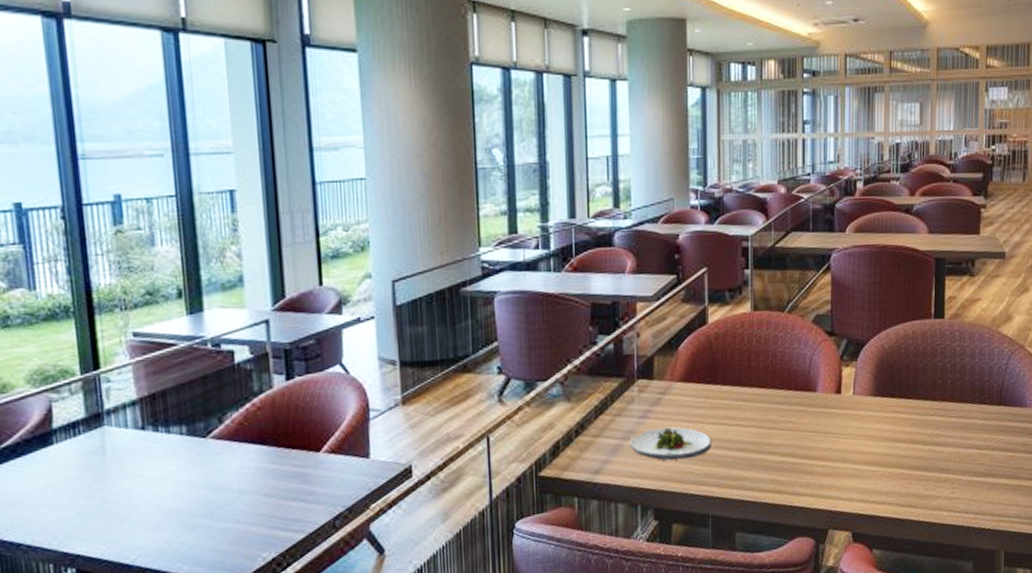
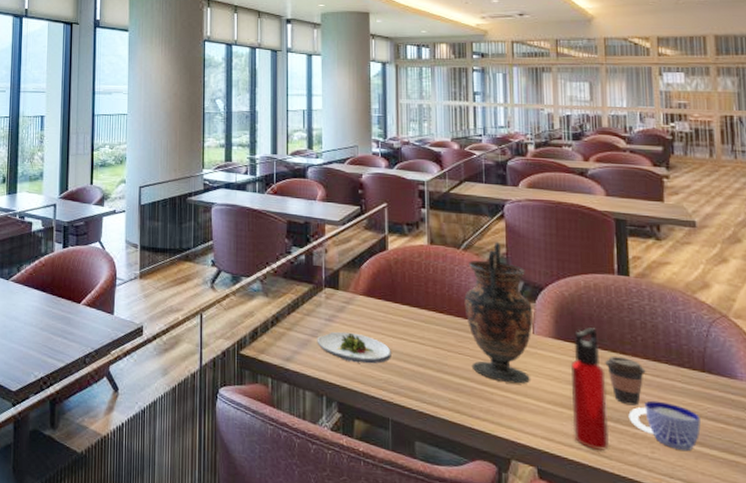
vase: none [788,298,855,452] -> present [464,241,534,384]
water bottle: none [885,378,918,502] -> present [571,327,610,451]
coffee cup: none [918,404,952,451] -> present [605,356,646,406]
cup: none [935,441,994,485] -> present [628,400,701,451]

